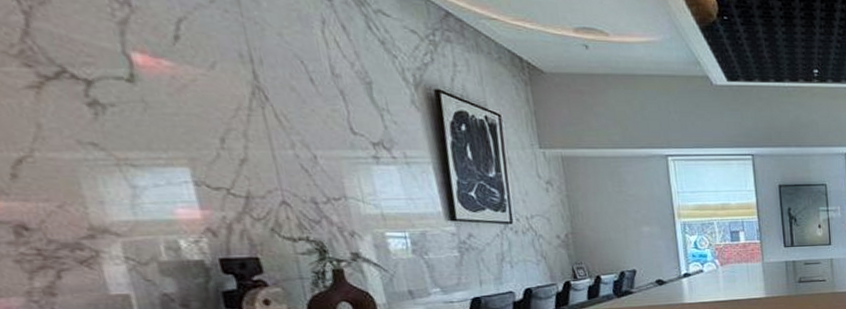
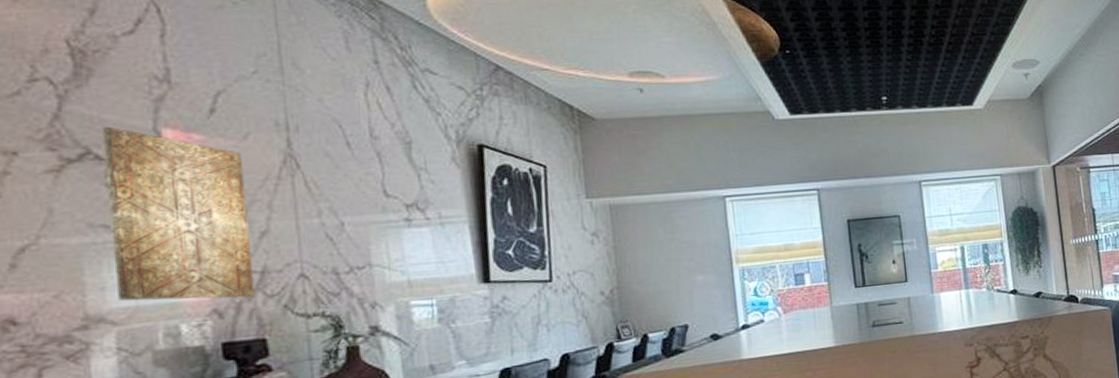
wall art: none [73,46,244,219] -> present [102,126,256,301]

